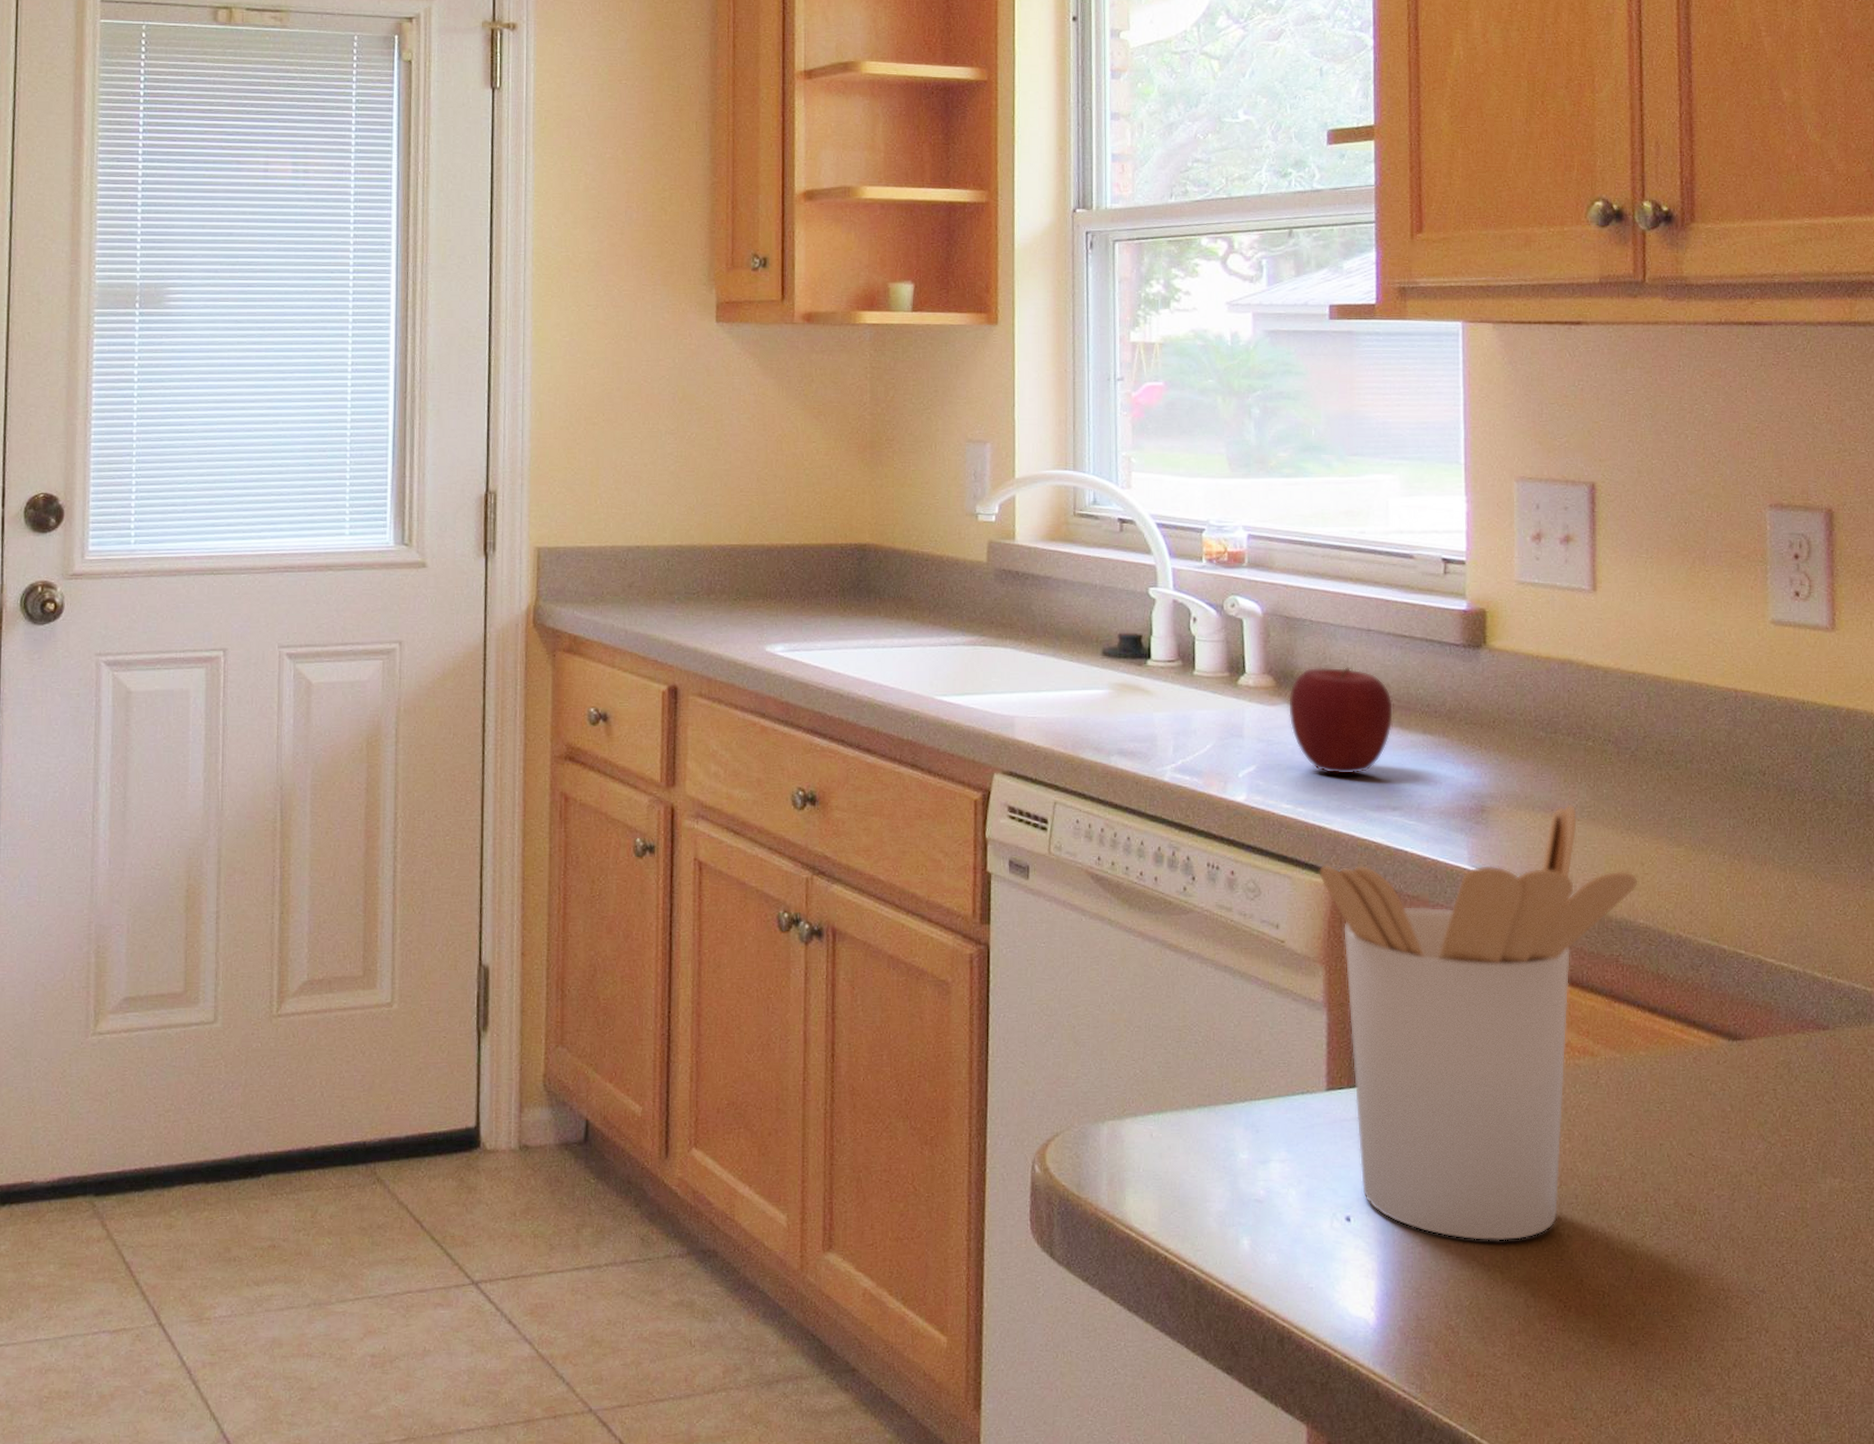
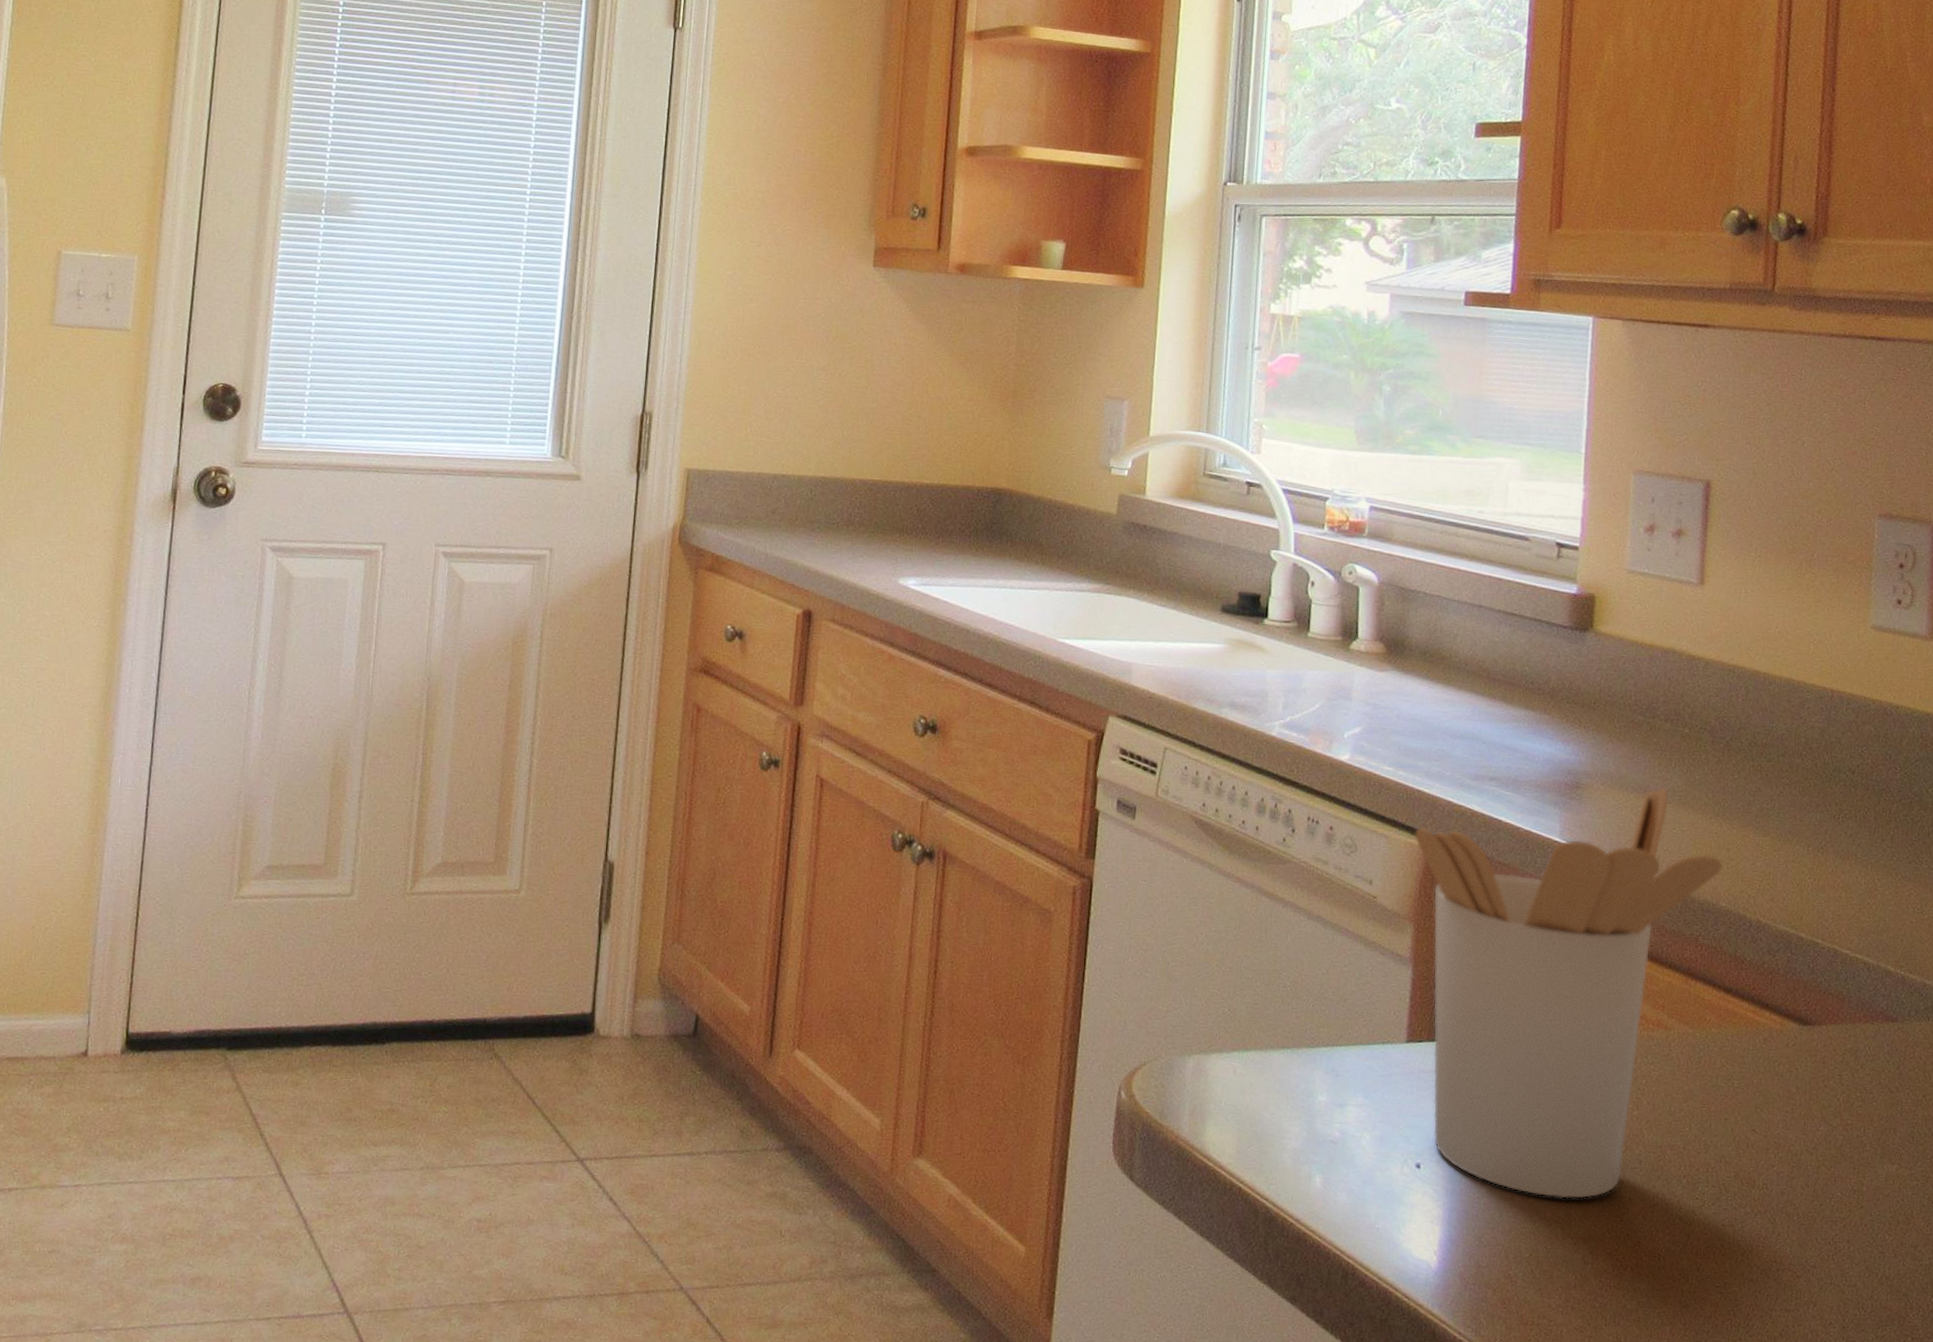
apple: present [1288,666,1394,774] -> none [1396,637,1499,743]

